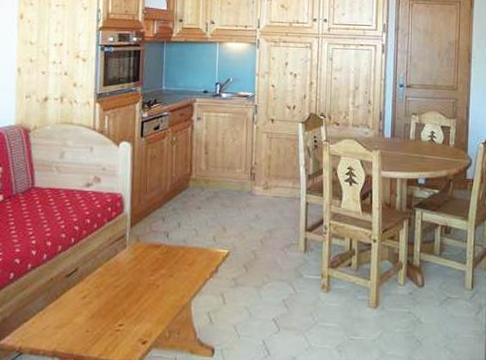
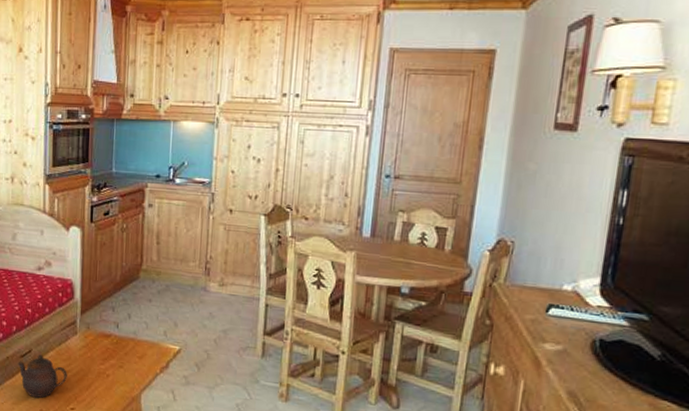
teapot: none [62,272,116,319] -> present [17,354,67,398]

